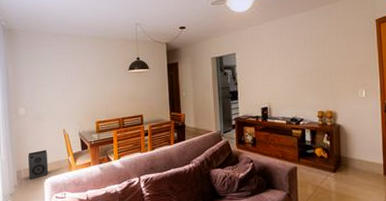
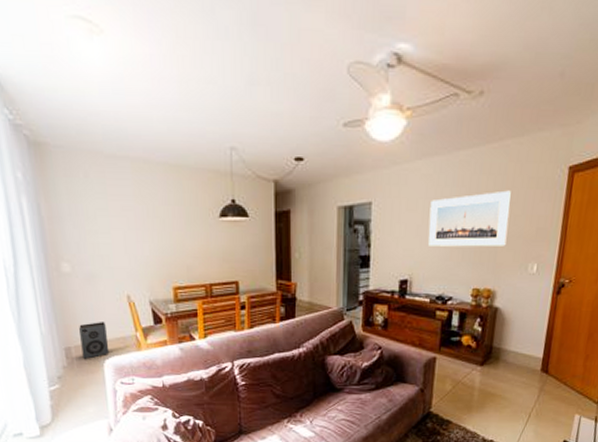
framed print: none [278,39,338,82] -> present [428,190,512,247]

